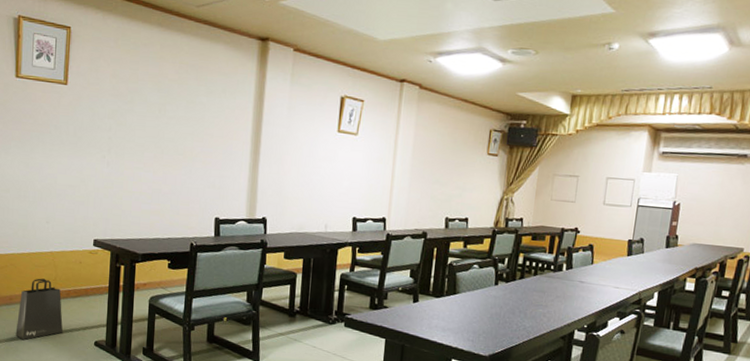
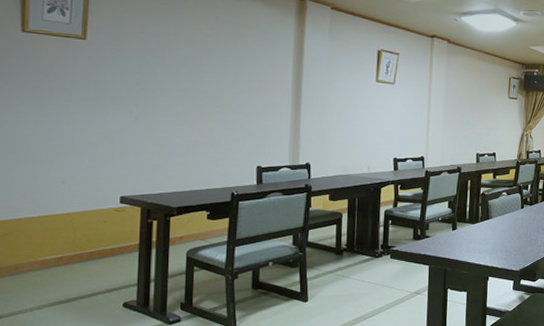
shopping bag: present [15,278,63,341] -> none [23,242,84,312]

